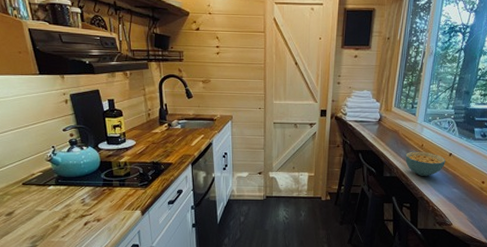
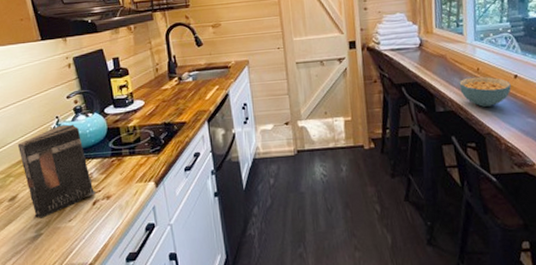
book: none [15,154,87,233] -> present [17,124,95,219]

